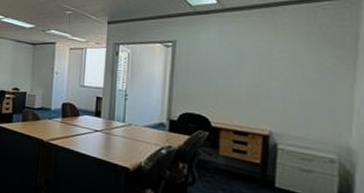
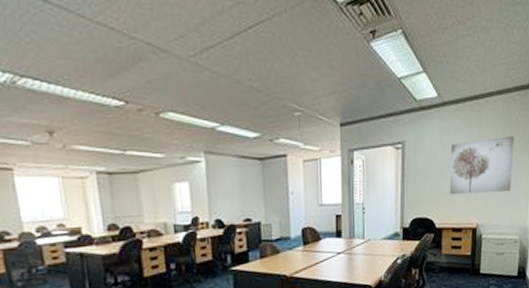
wall art: none [230,44,325,104] -> present [449,135,514,195]

